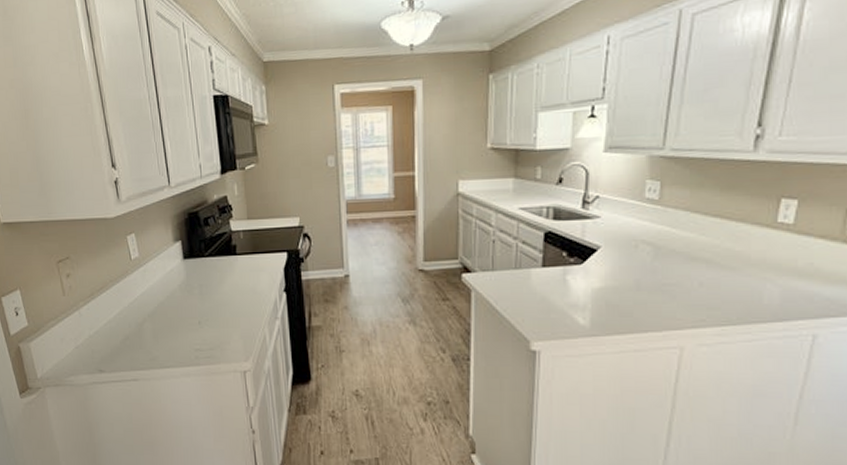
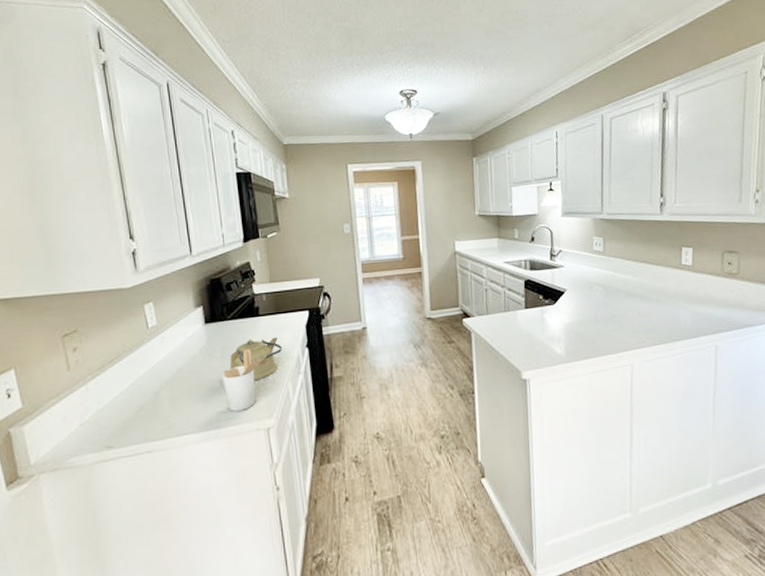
utensil holder: none [199,288,245,351] -> present [221,348,268,412]
kettle: none [208,278,259,321] -> present [230,336,282,380]

